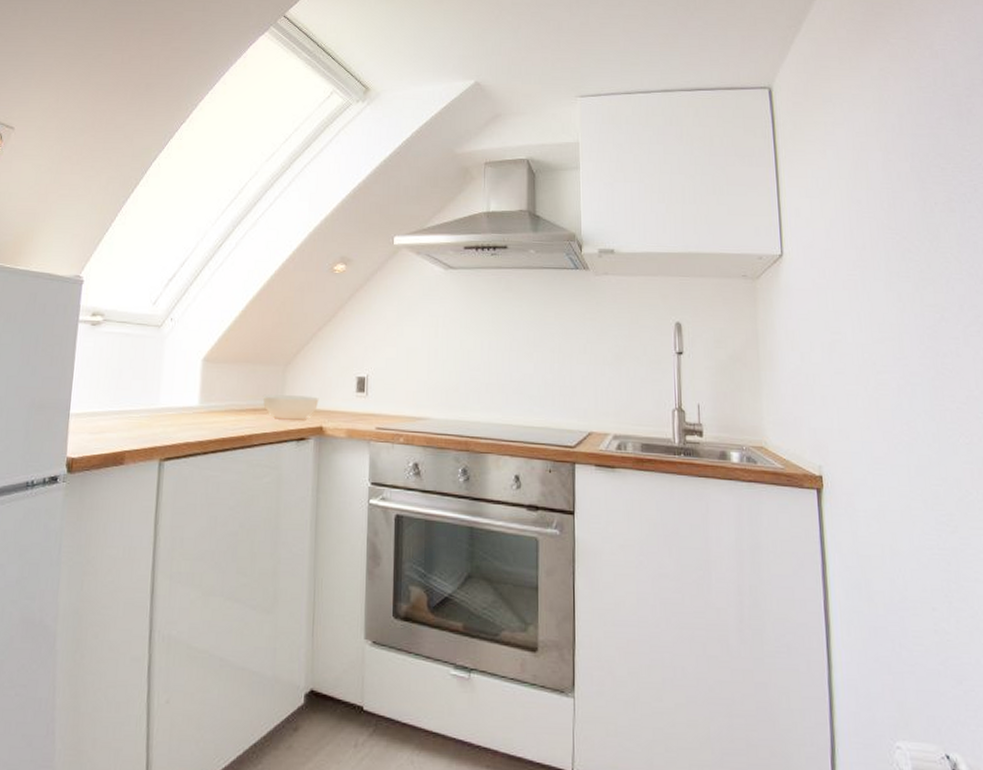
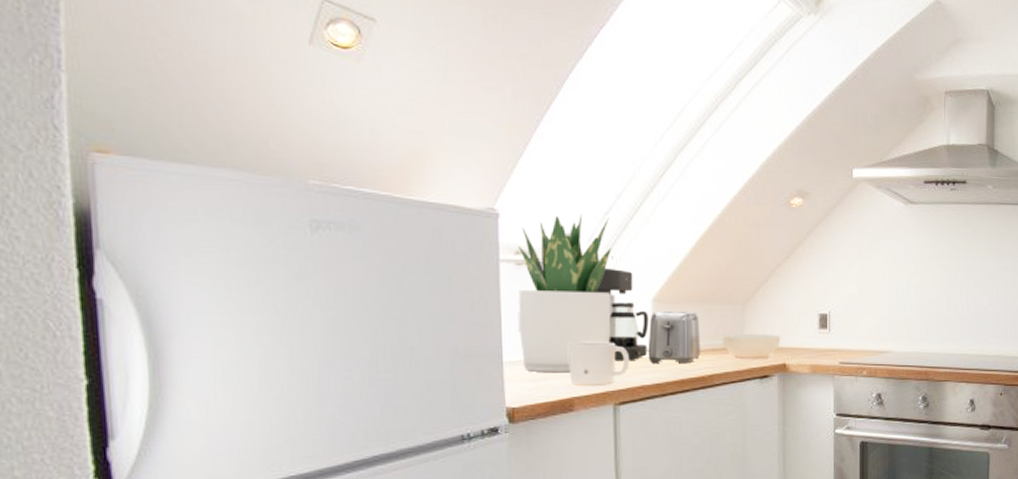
planter: none [86,280,172,427] -> present [517,214,611,373]
mug: none [123,397,178,441] -> present [569,342,630,387]
coffee maker: none [154,328,198,418] -> present [595,267,649,361]
toaster: none [194,370,244,423] -> present [647,310,701,364]

